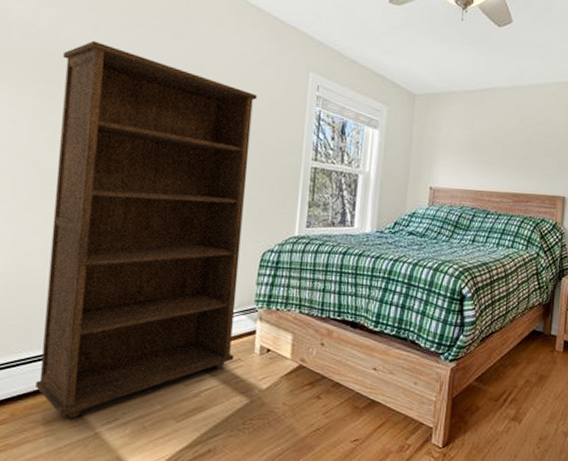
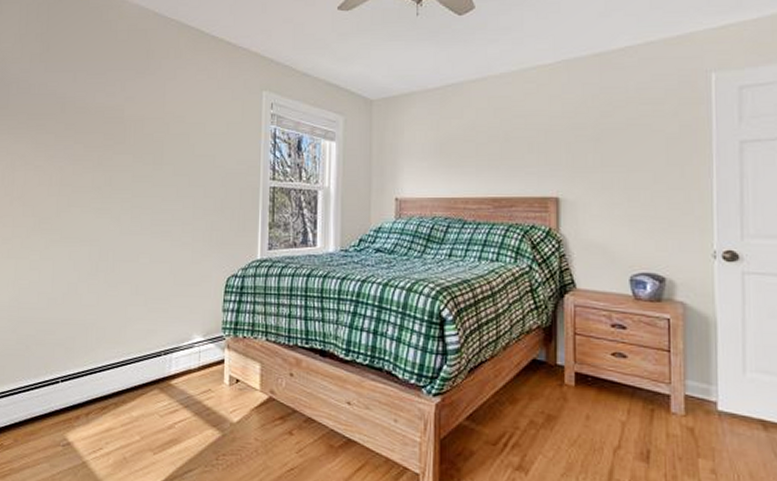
bookcase: present [36,40,258,419] -> none [33,87,215,447]

